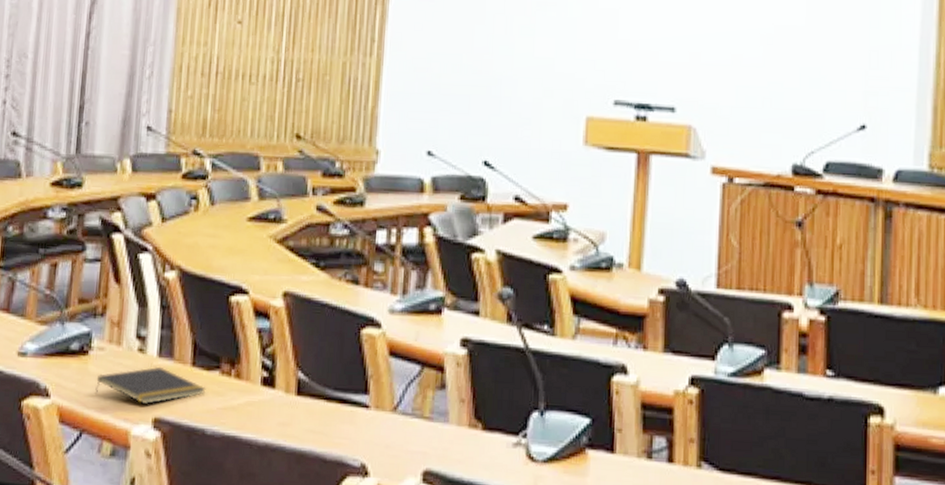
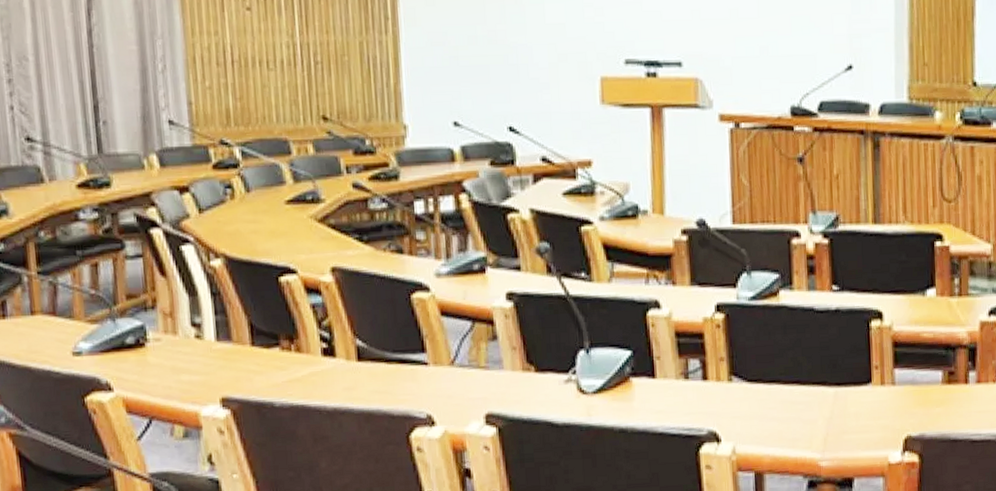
notepad: present [94,366,206,404] -> none [157,350,269,386]

